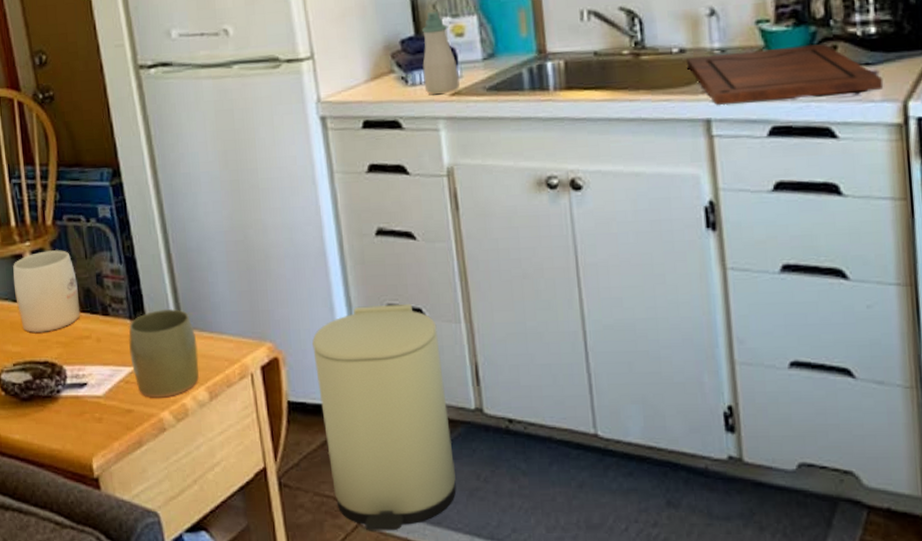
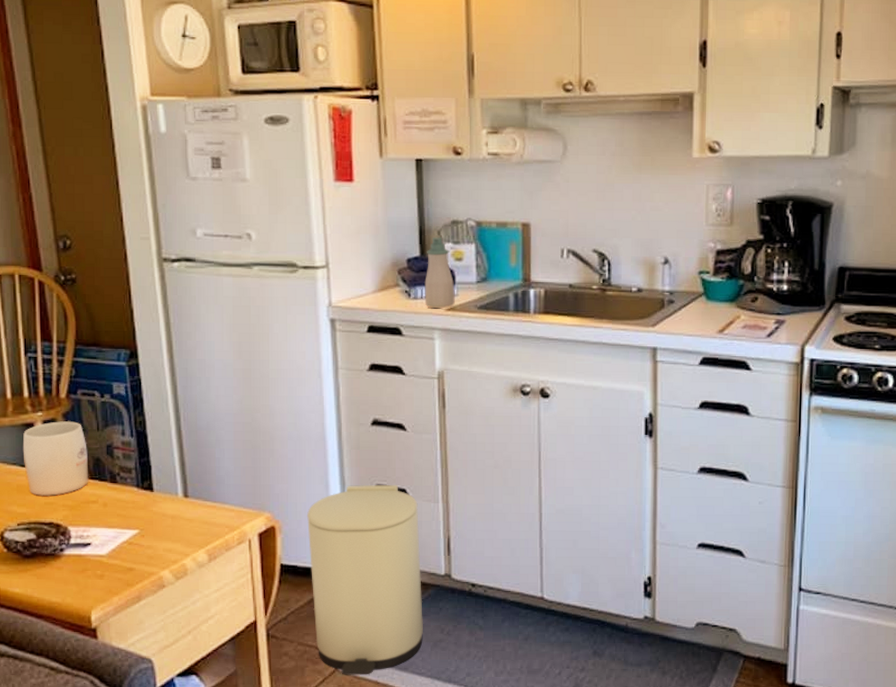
mug: present [128,308,199,398] -> none [135,479,201,558]
cutting board: present [687,44,884,106] -> none [642,294,789,338]

